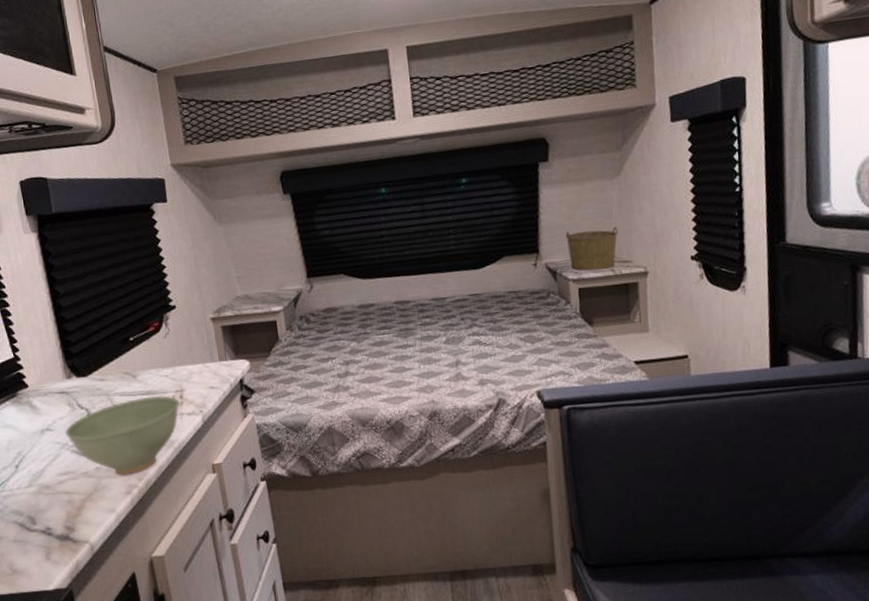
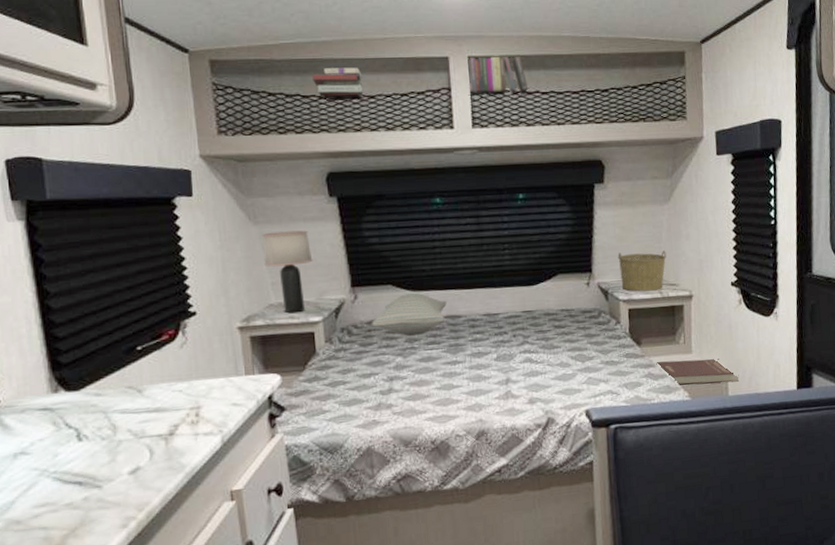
bowl: present [64,395,180,476] -> none [44,413,195,506]
table lamp: none [227,227,272,305] -> present [262,230,313,314]
books: none [262,69,312,104] -> present [311,67,365,101]
pillow: none [326,281,396,322] -> present [371,293,447,336]
books: none [405,38,468,86] -> present [466,54,529,97]
book: none [610,337,703,366] -> present [656,359,740,386]

